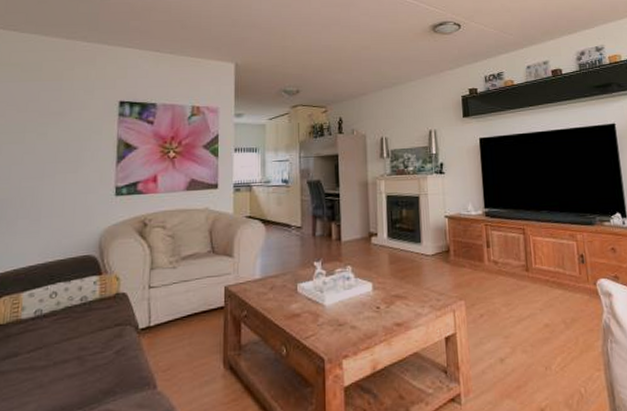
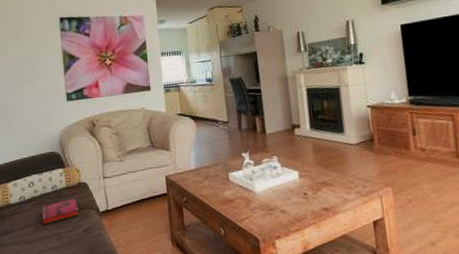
hardback book: none [62,313,111,346] -> present [42,199,78,225]

